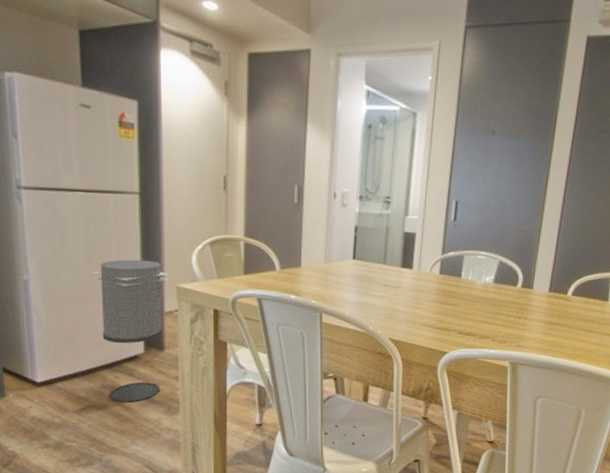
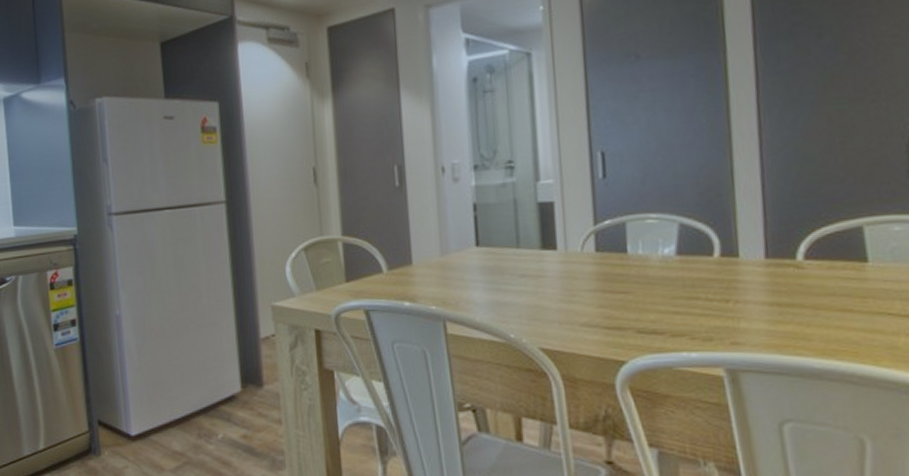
trash can: present [92,259,170,403] -> none [182,277,264,456]

